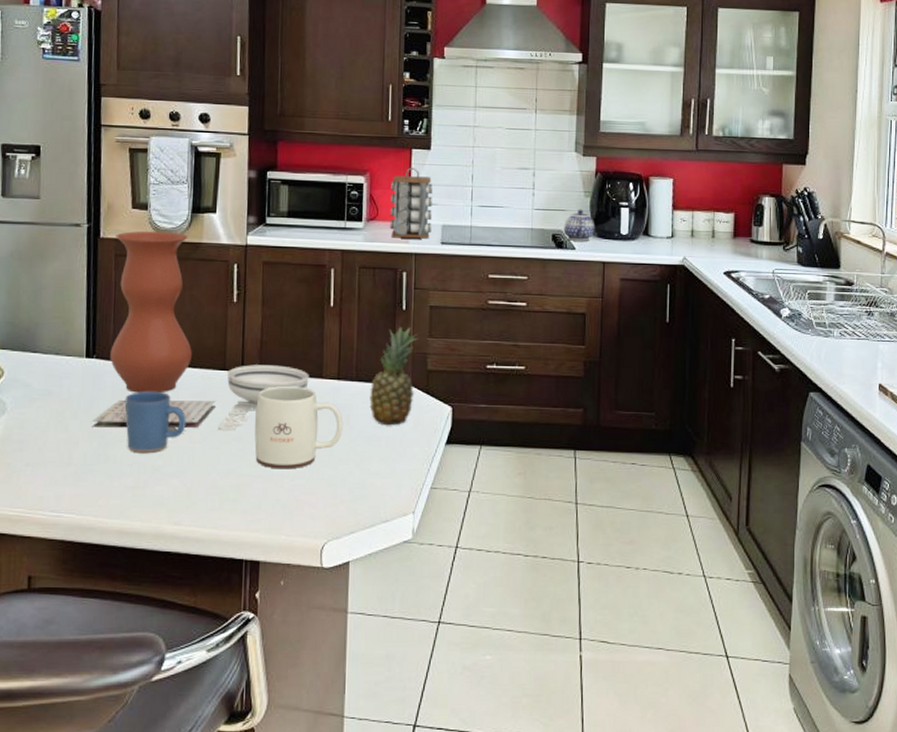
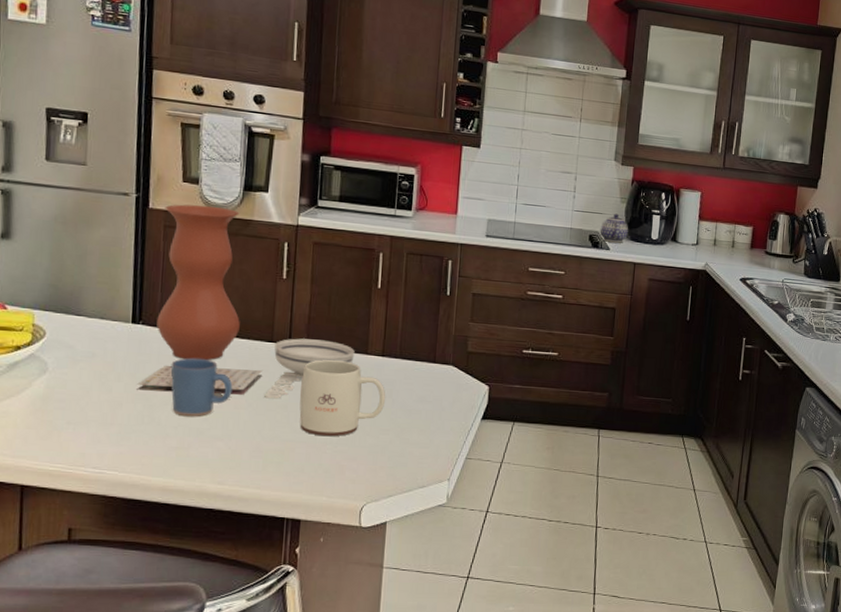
fruit: present [369,326,419,425] -> none [411,310,461,400]
spice rack: present [389,167,433,239] -> none [438,163,481,231]

